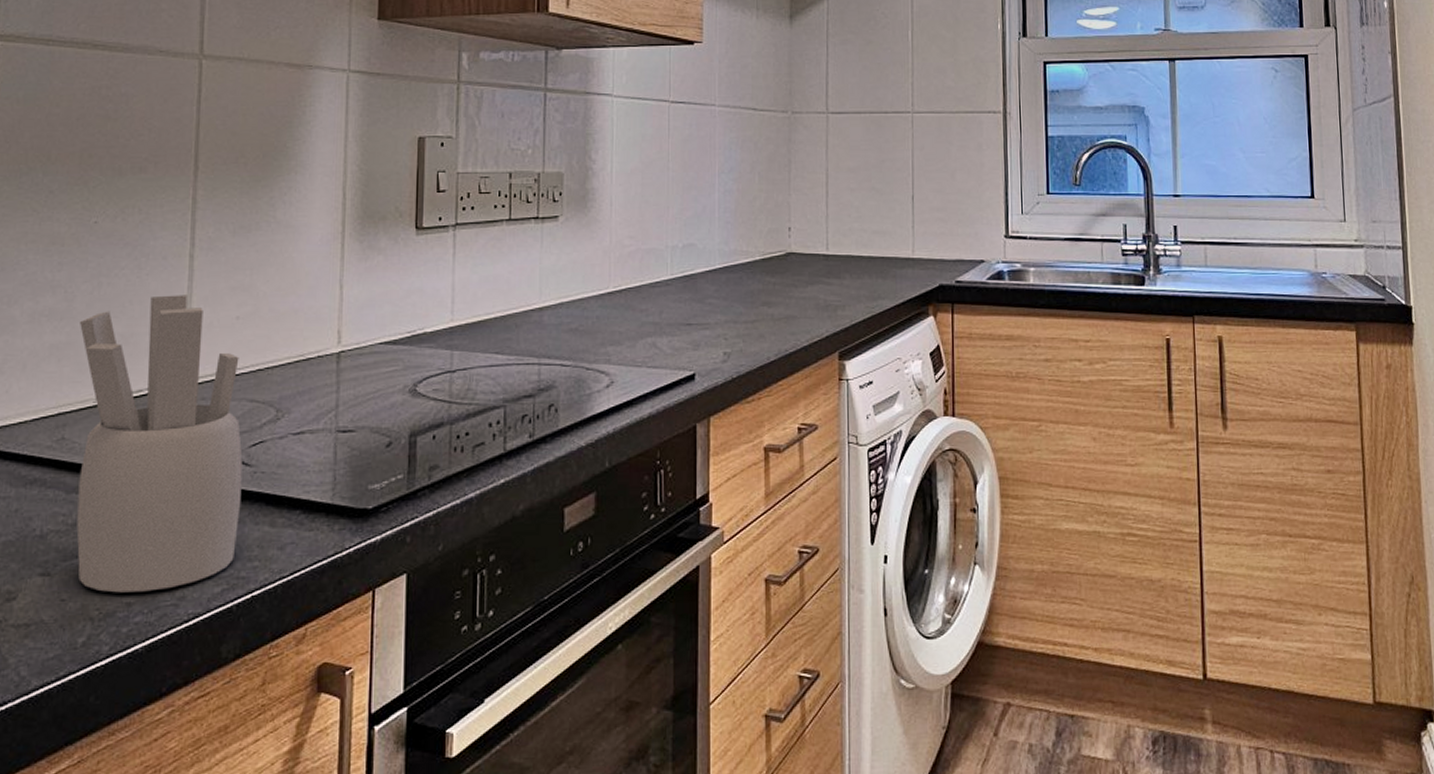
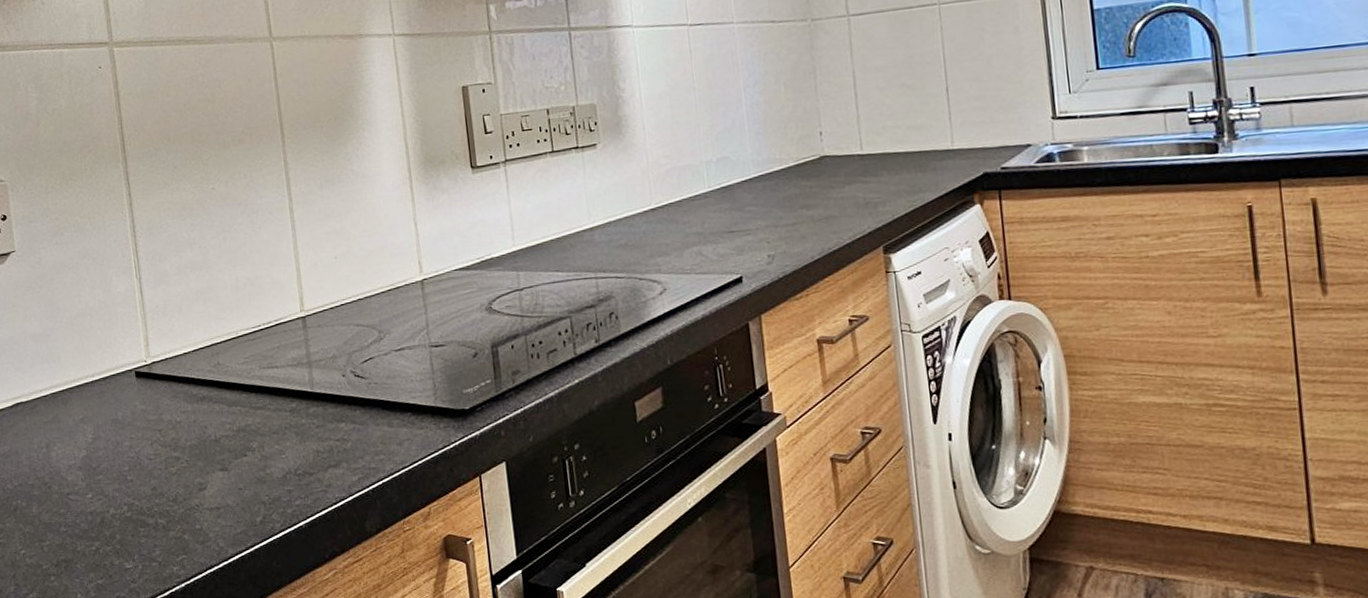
utensil holder: present [76,295,243,593] -> none [215,241,364,483]

